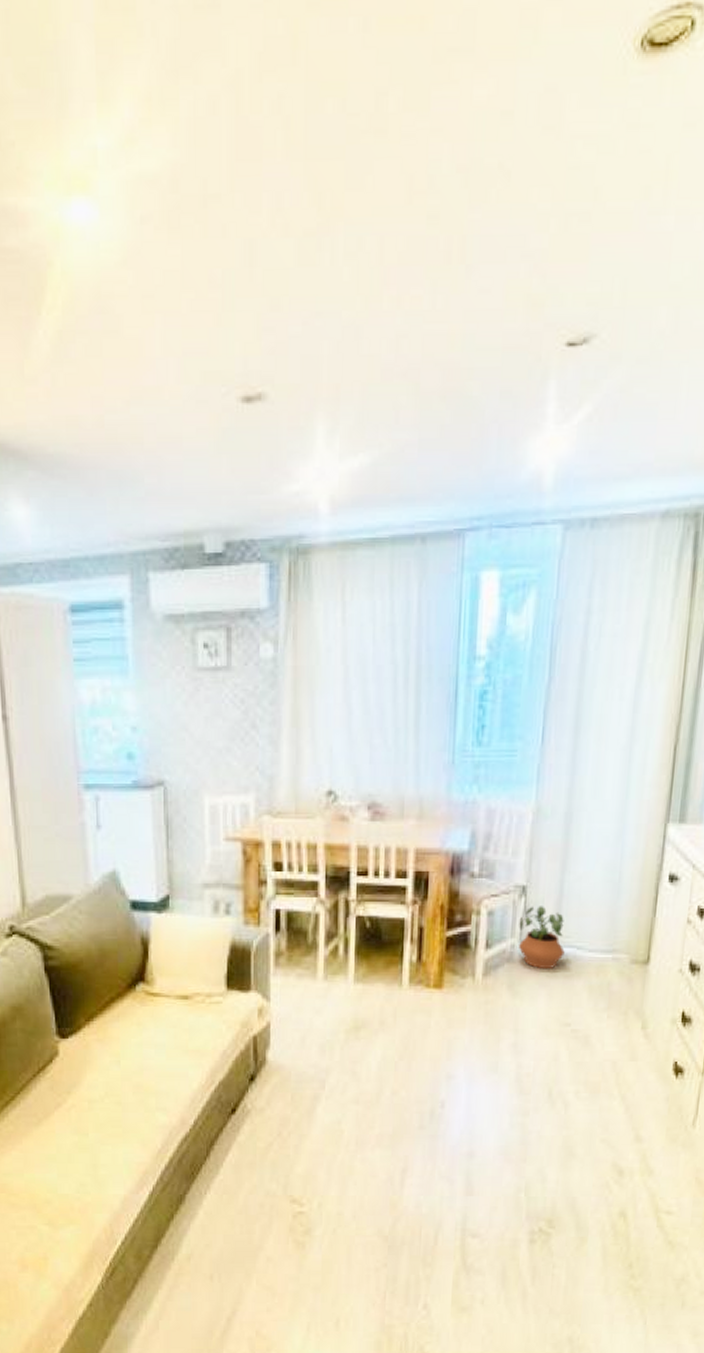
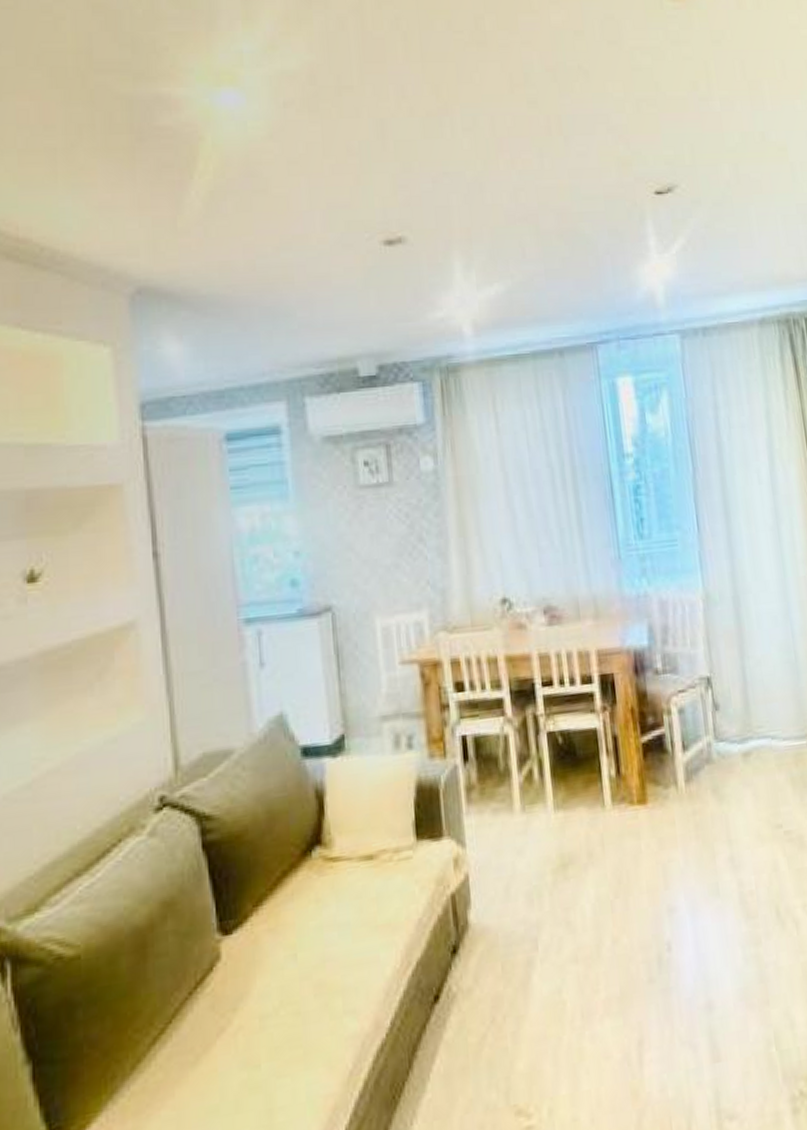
potted plant: present [517,906,565,968] -> none [710,696,761,766]

